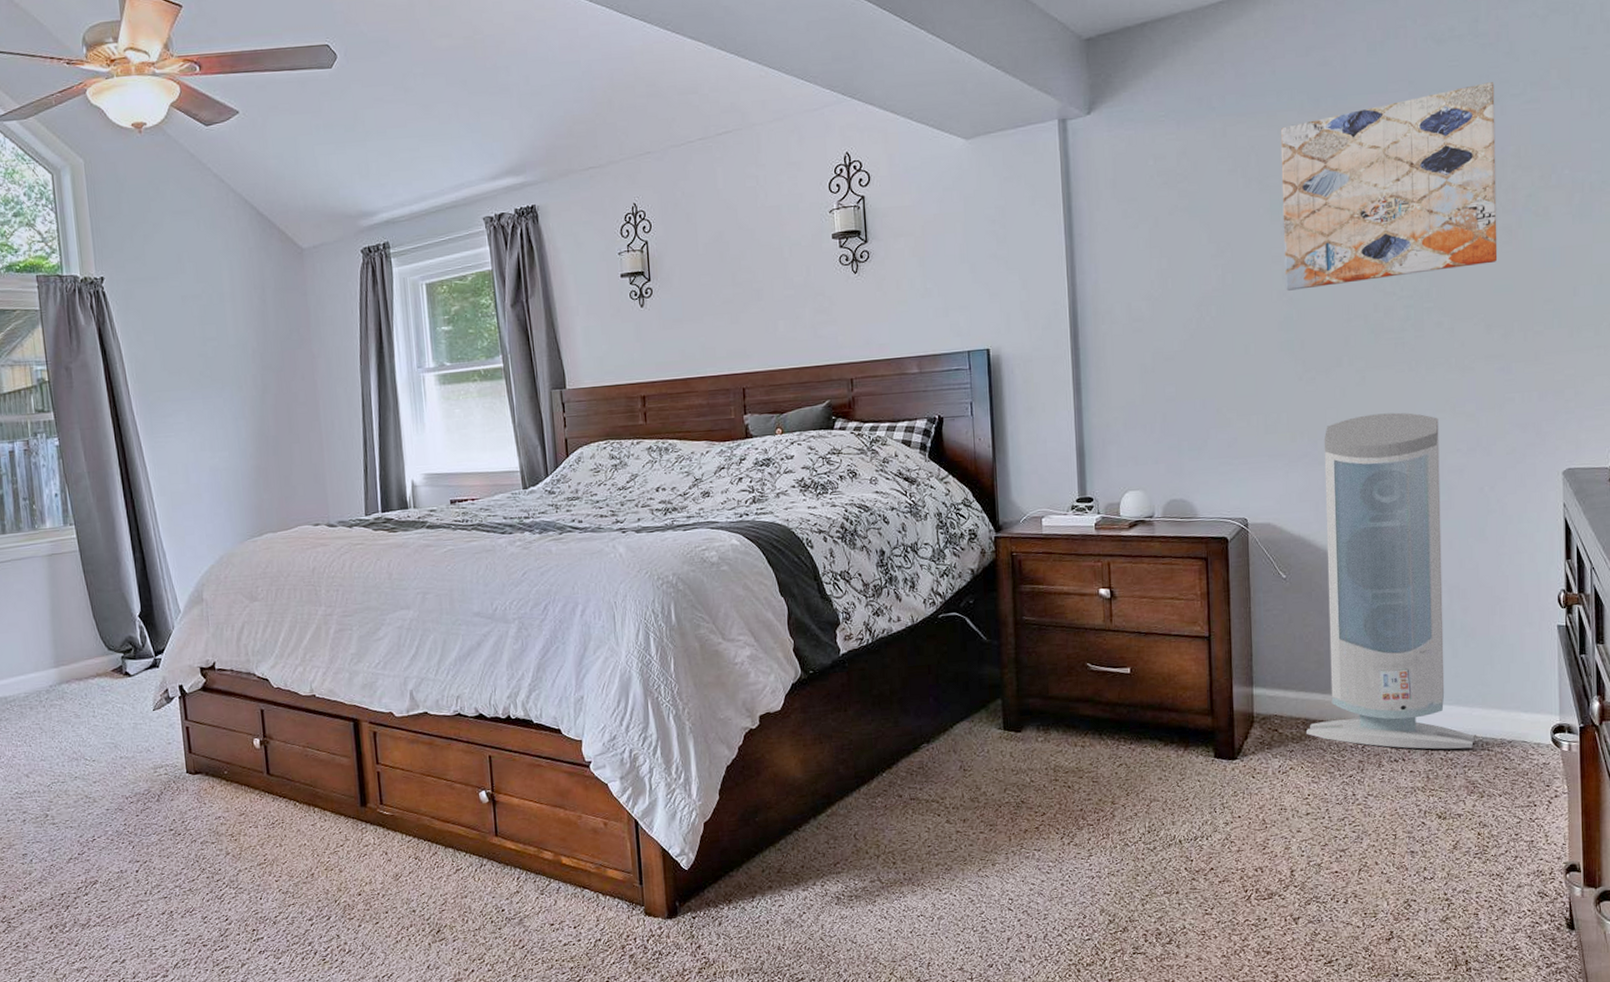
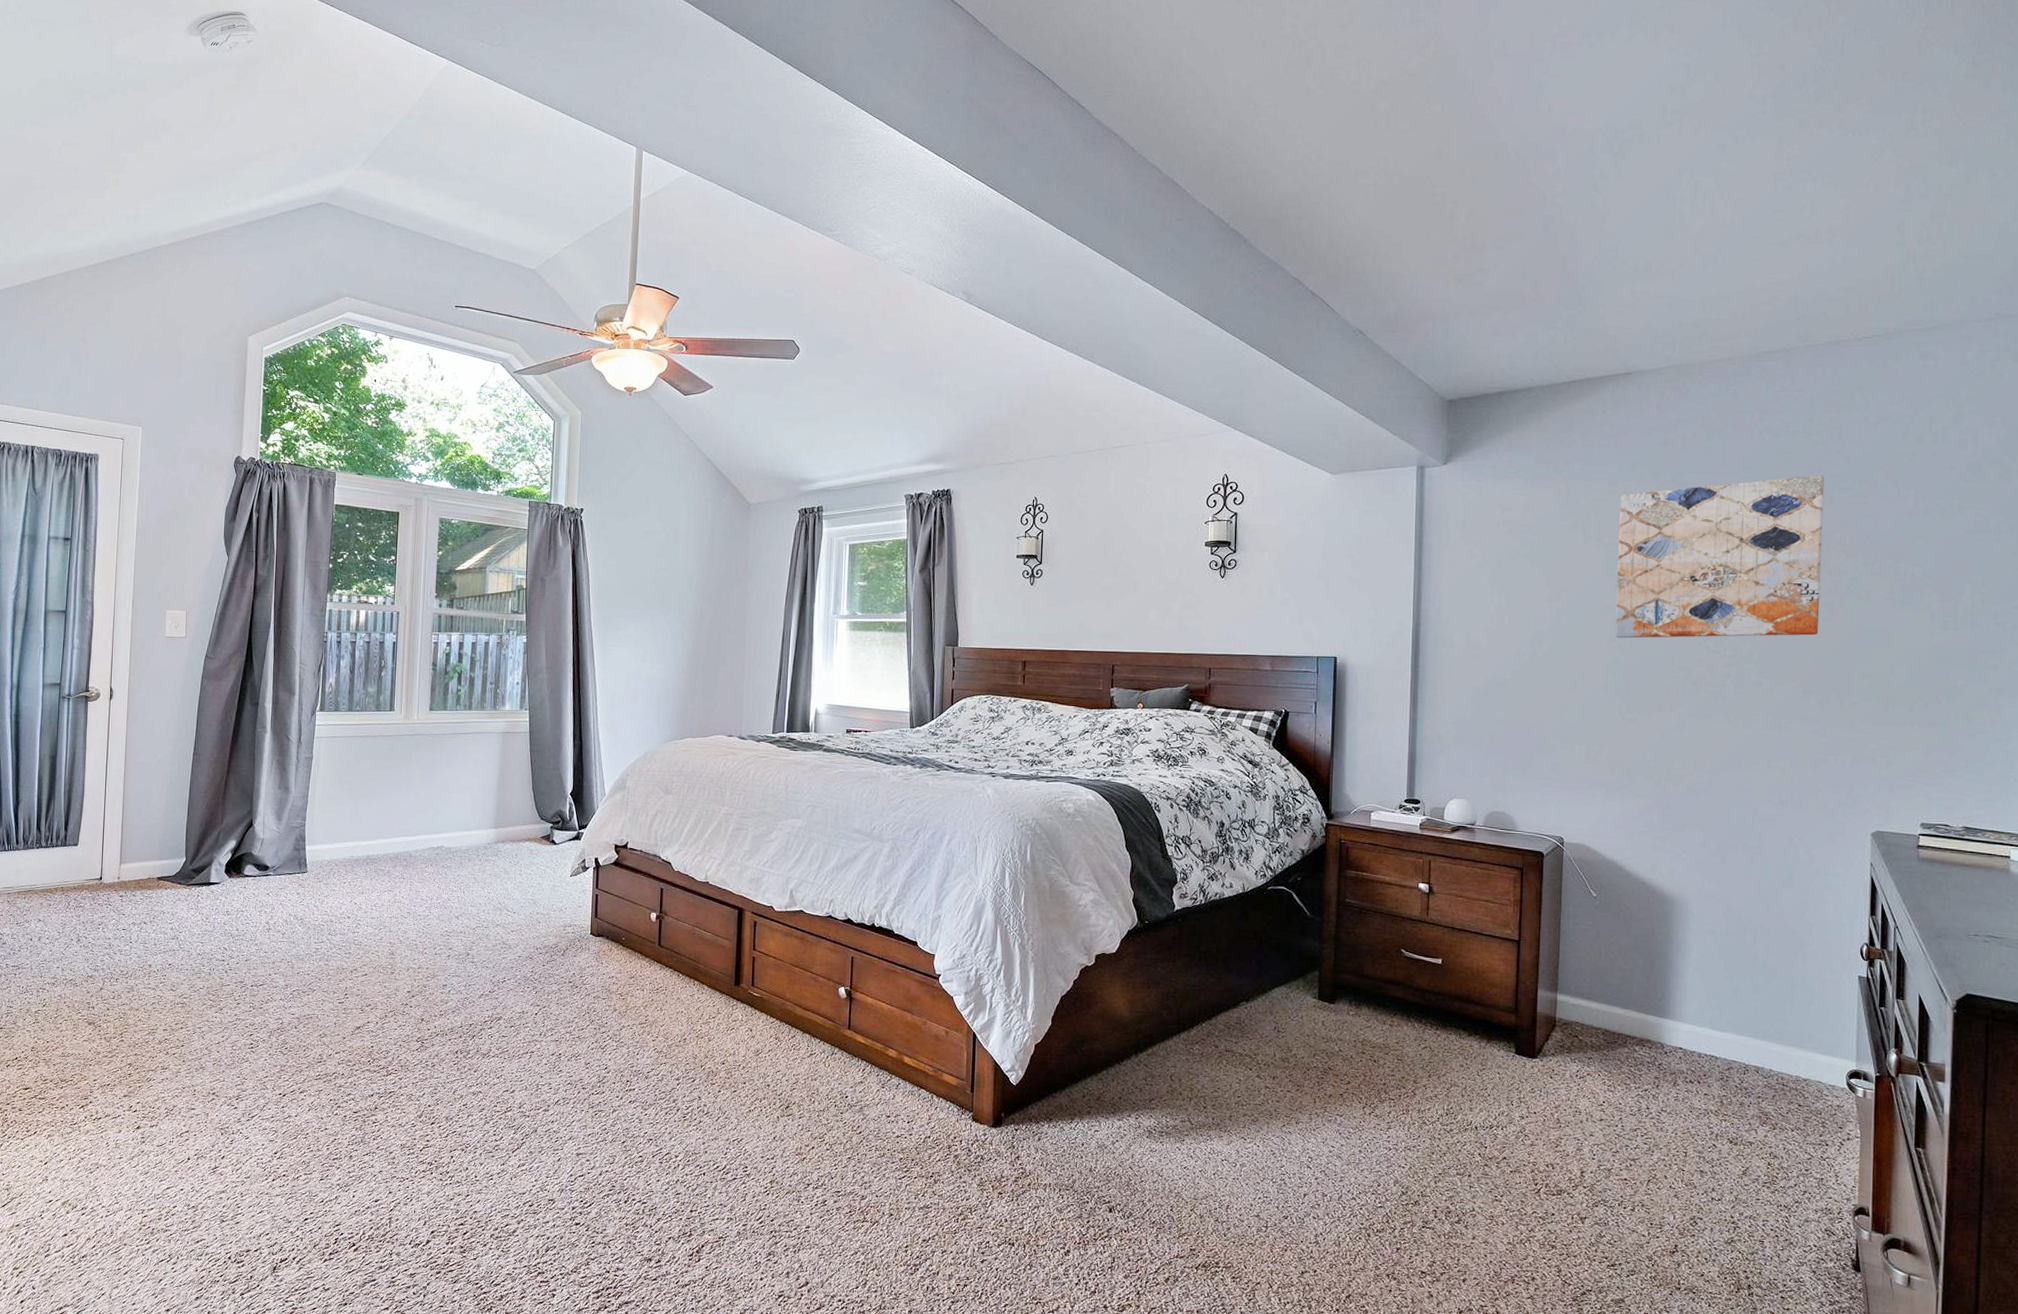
air purifier: present [1305,412,1475,750] -> none [1605,758,1771,1081]

